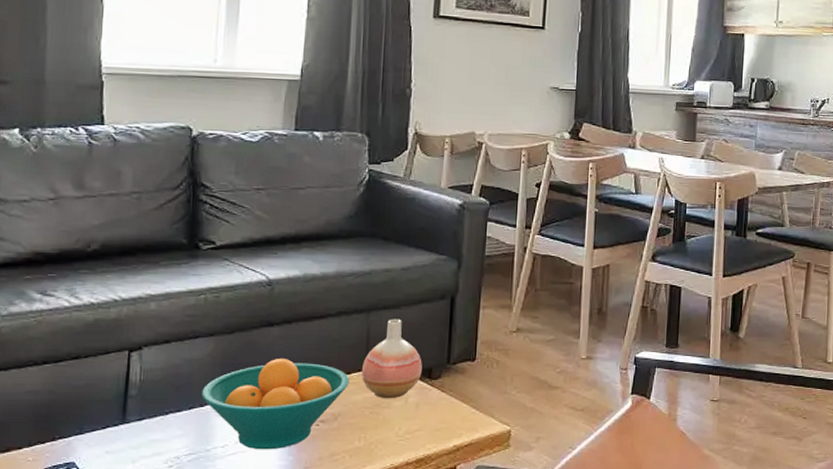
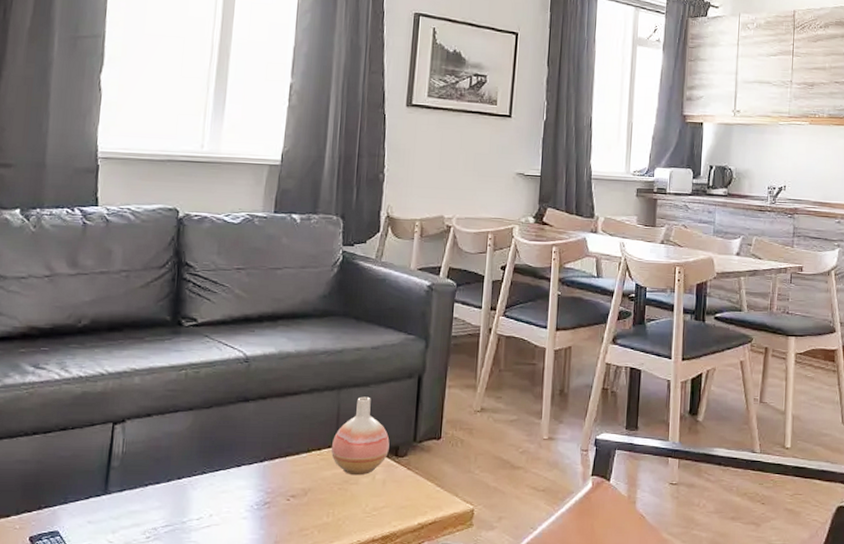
fruit bowl: present [201,358,350,450] -> none [179,433,320,524]

